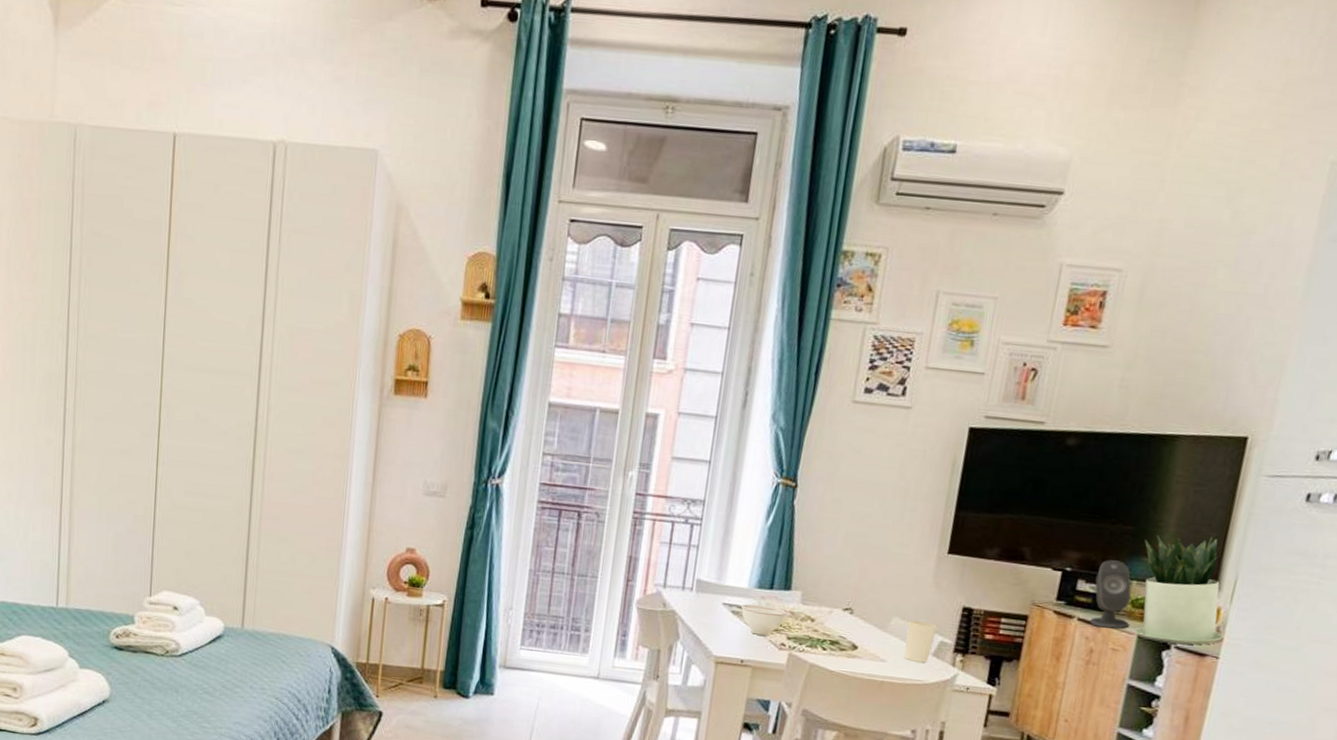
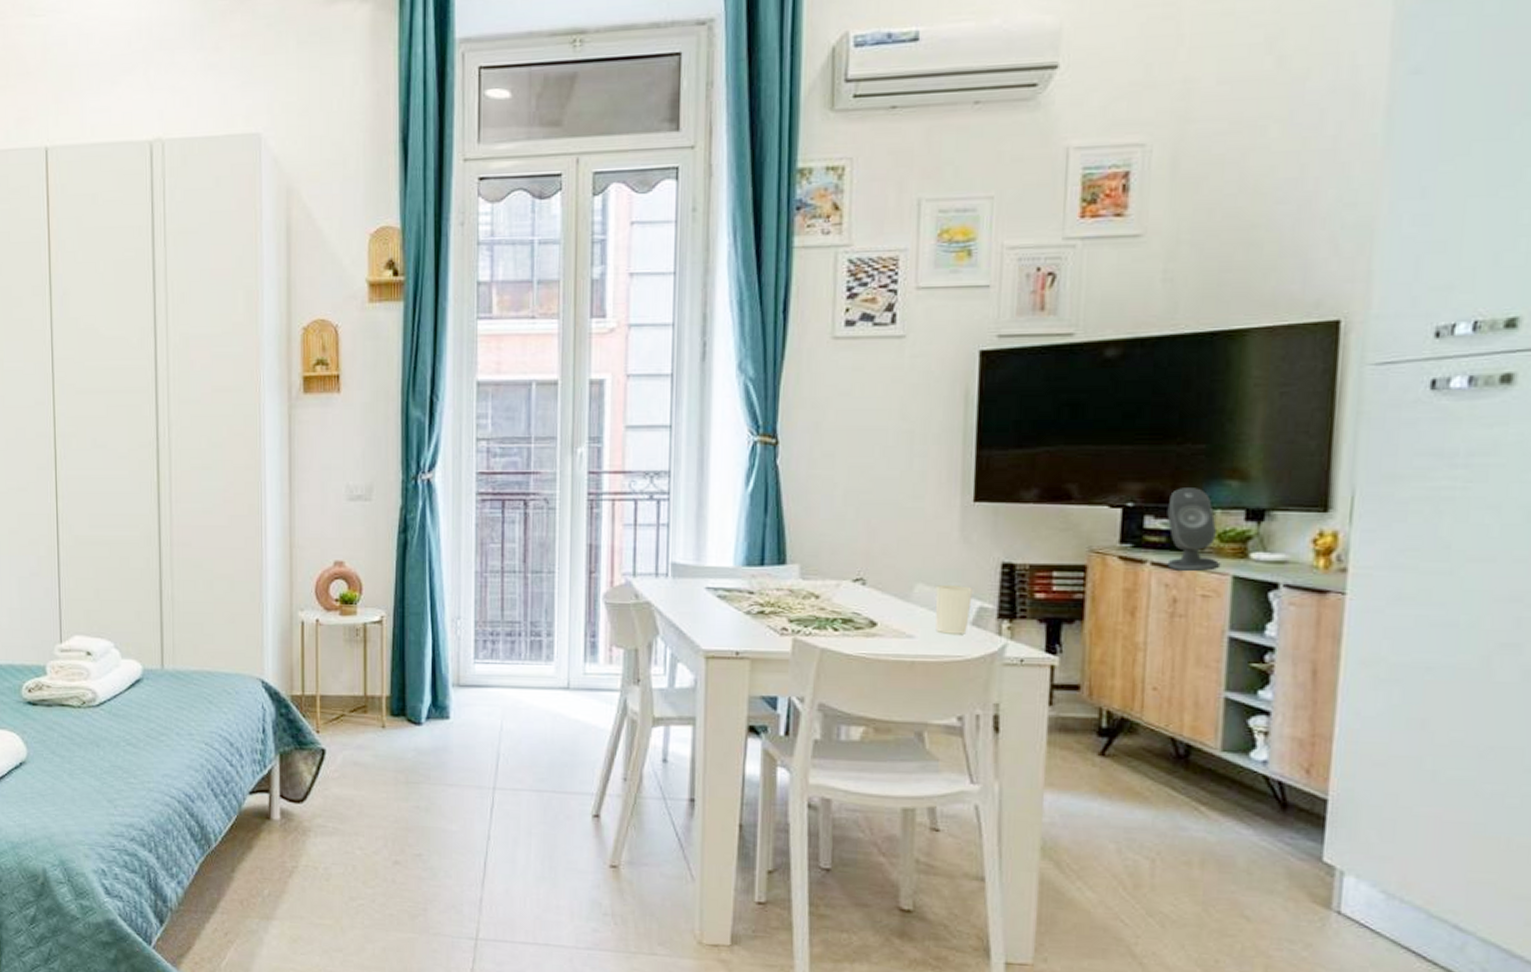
bowl: present [741,603,788,636] -> none [729,585,785,621]
planter: present [1134,534,1225,645] -> none [1223,445,1349,582]

